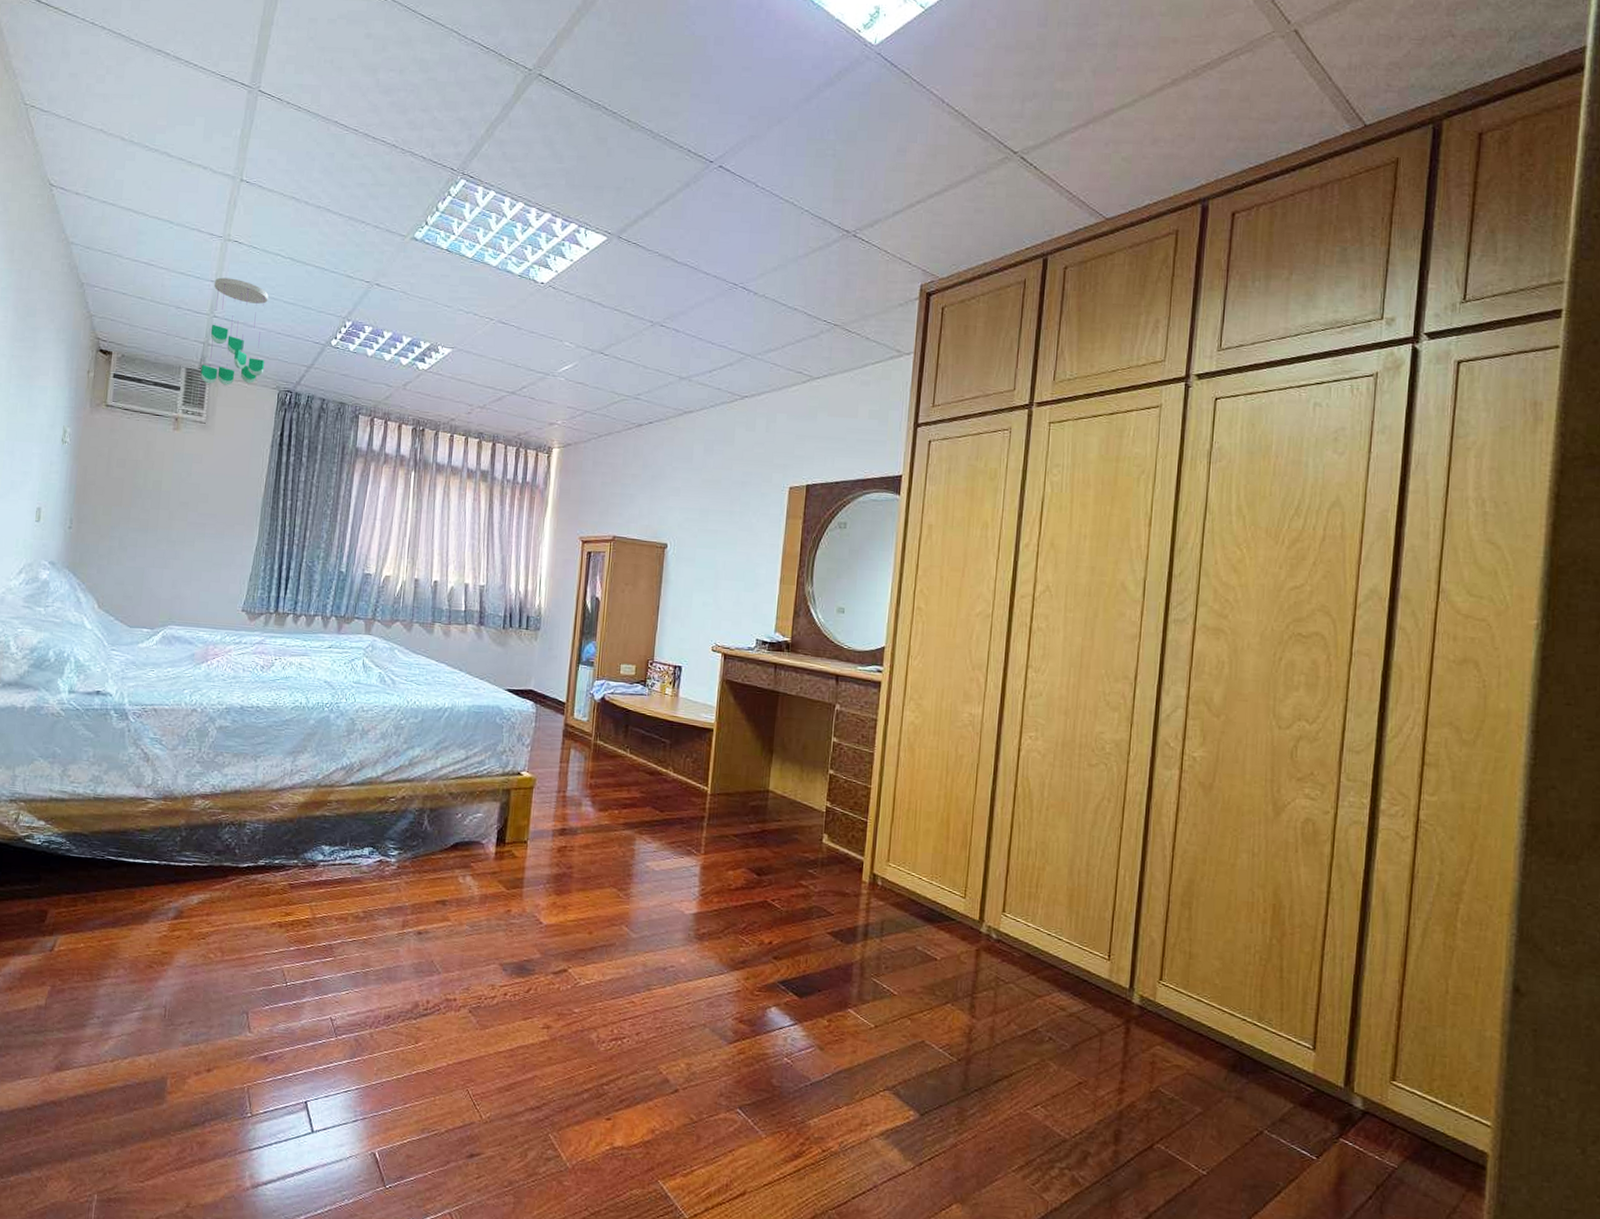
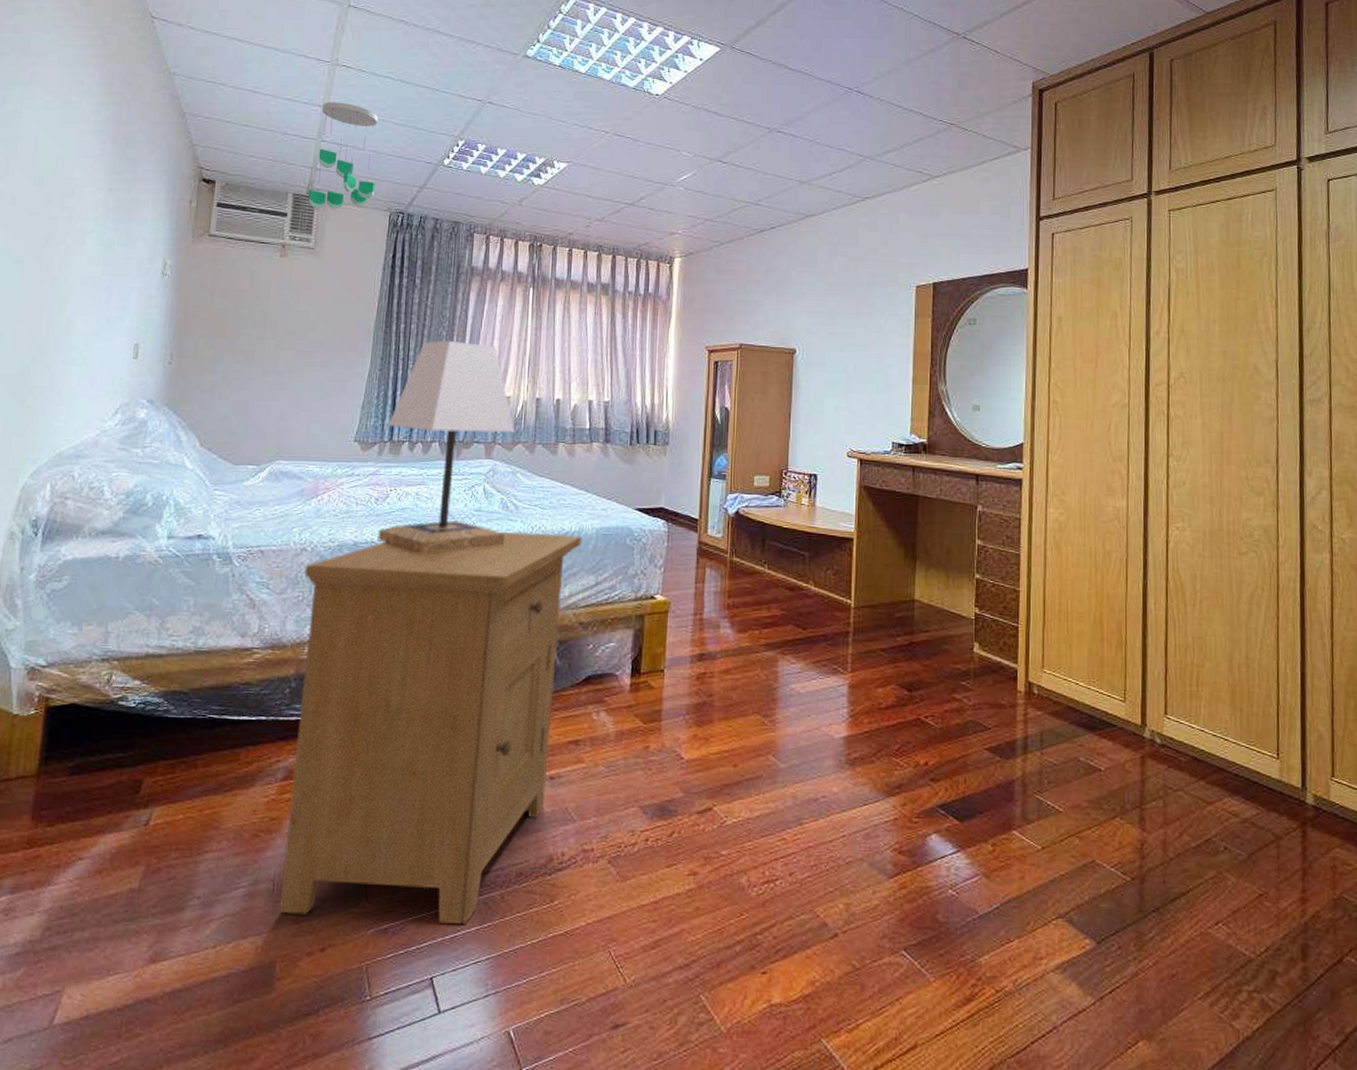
nightstand: none [170,703,455,1057] -> present [279,531,582,924]
lamp: none [263,518,394,720] -> present [377,341,515,553]

